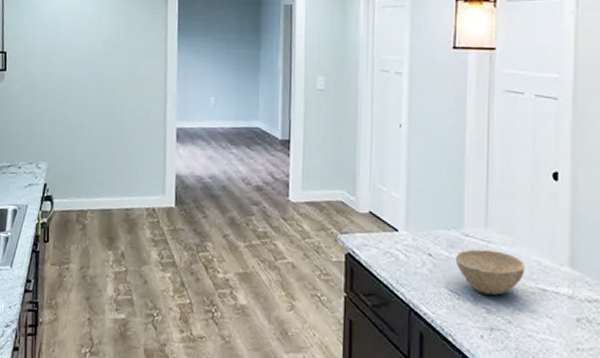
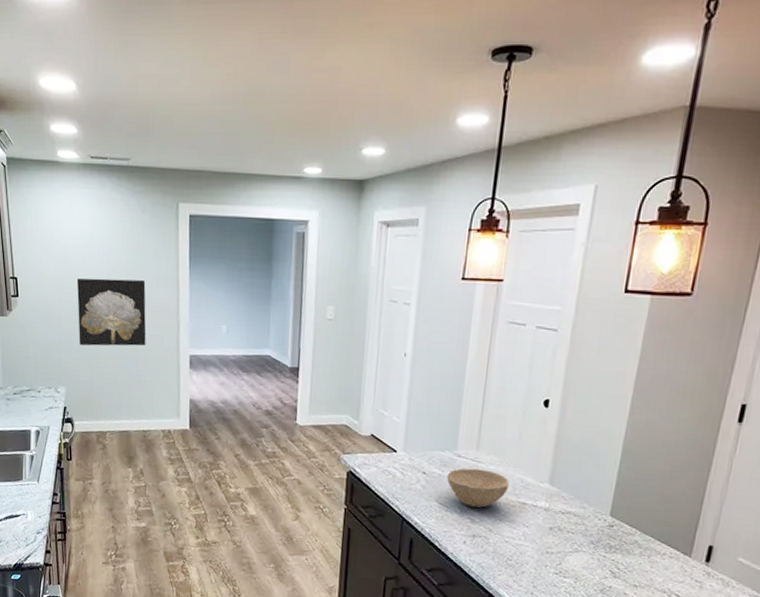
wall art: none [63,51,134,120] -> present [76,278,146,346]

